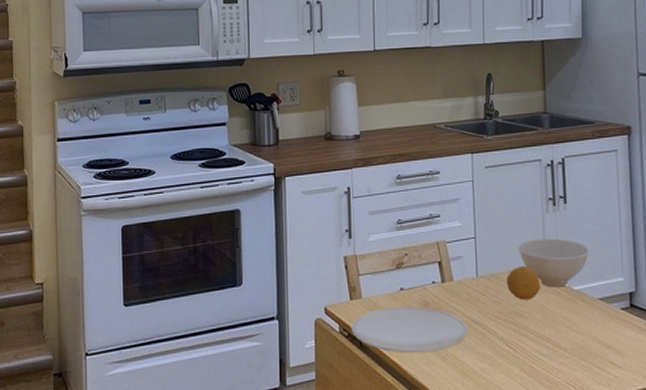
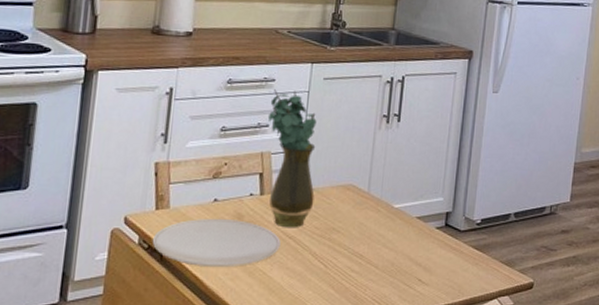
vase: none [438,181,494,313] -> present [268,89,317,228]
fruit: present [506,265,540,300] -> none [328,181,362,217]
bowl: present [518,238,590,287] -> none [345,155,415,205]

